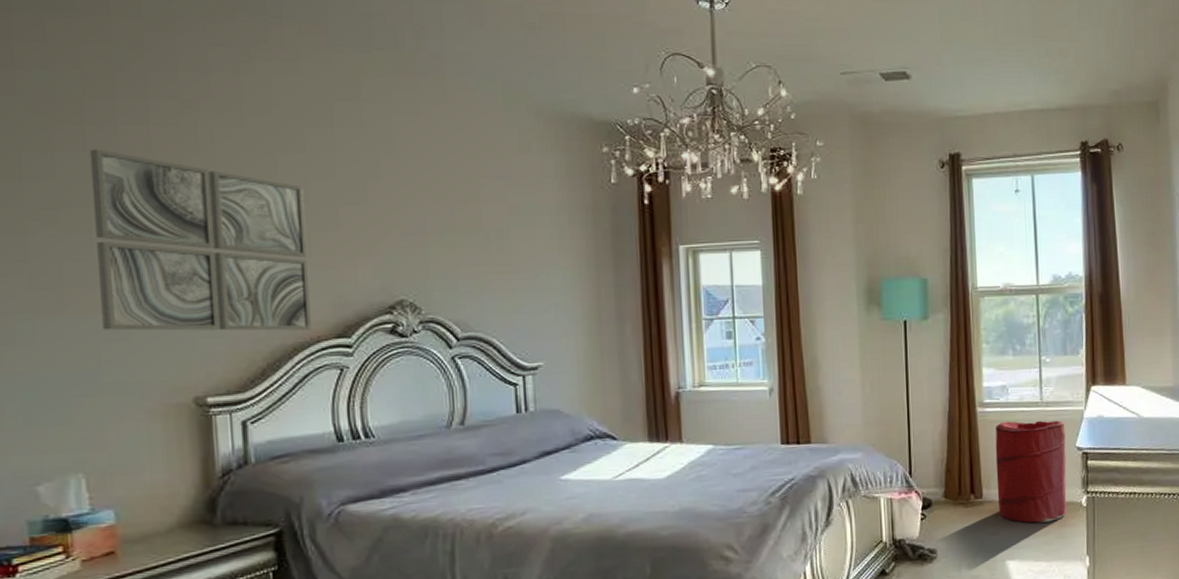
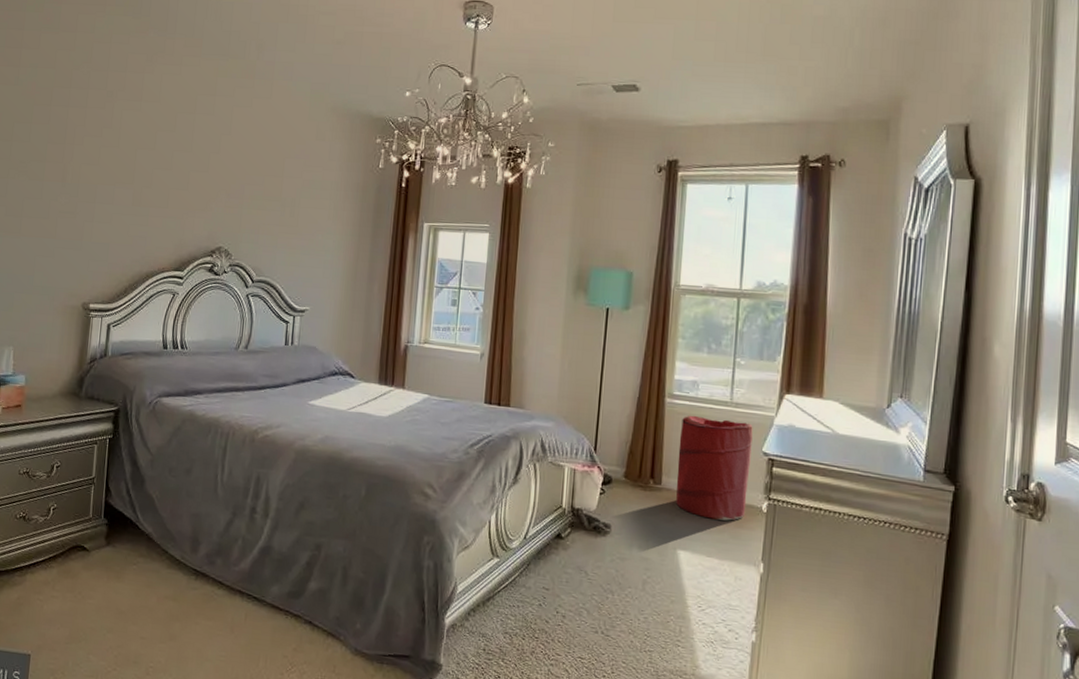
wall art: present [89,149,313,331] -> none [39,123,170,263]

